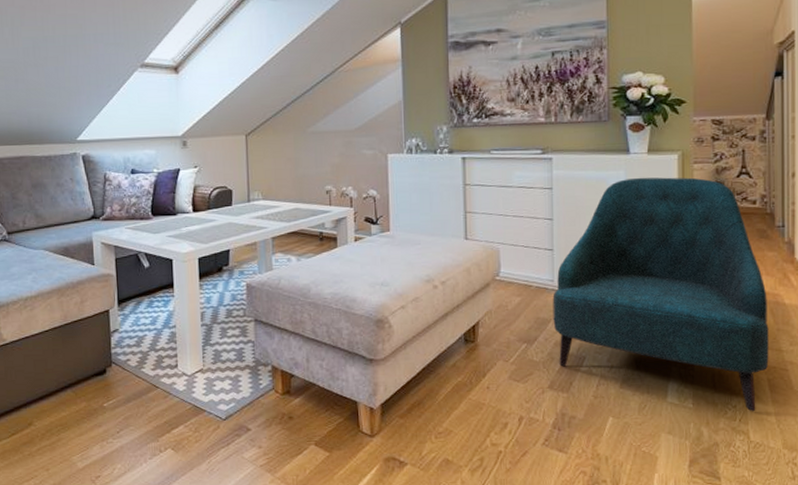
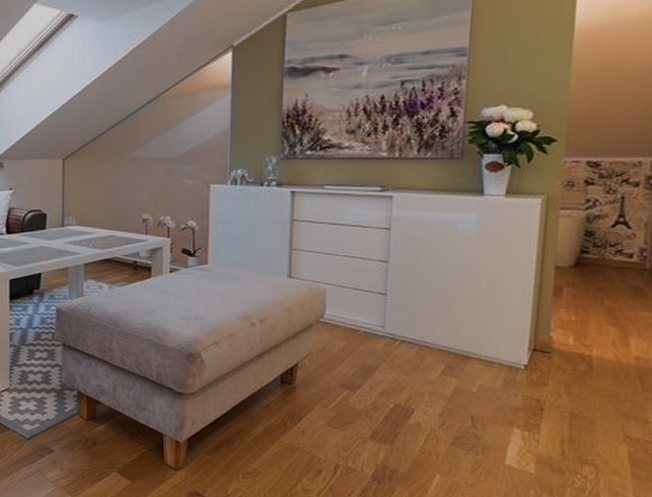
armchair: present [552,177,769,412] -> none [380,221,637,485]

